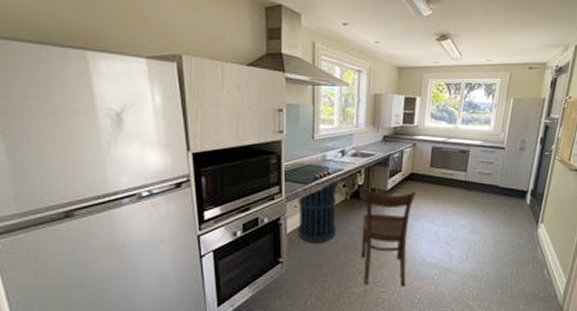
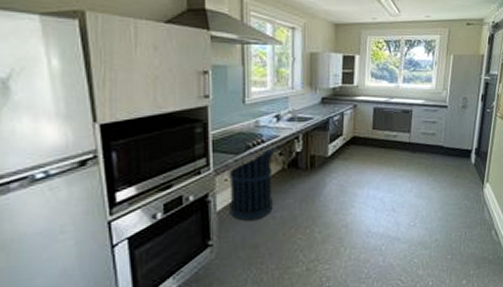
chair: present [361,188,417,287] -> none [302,156,360,263]

